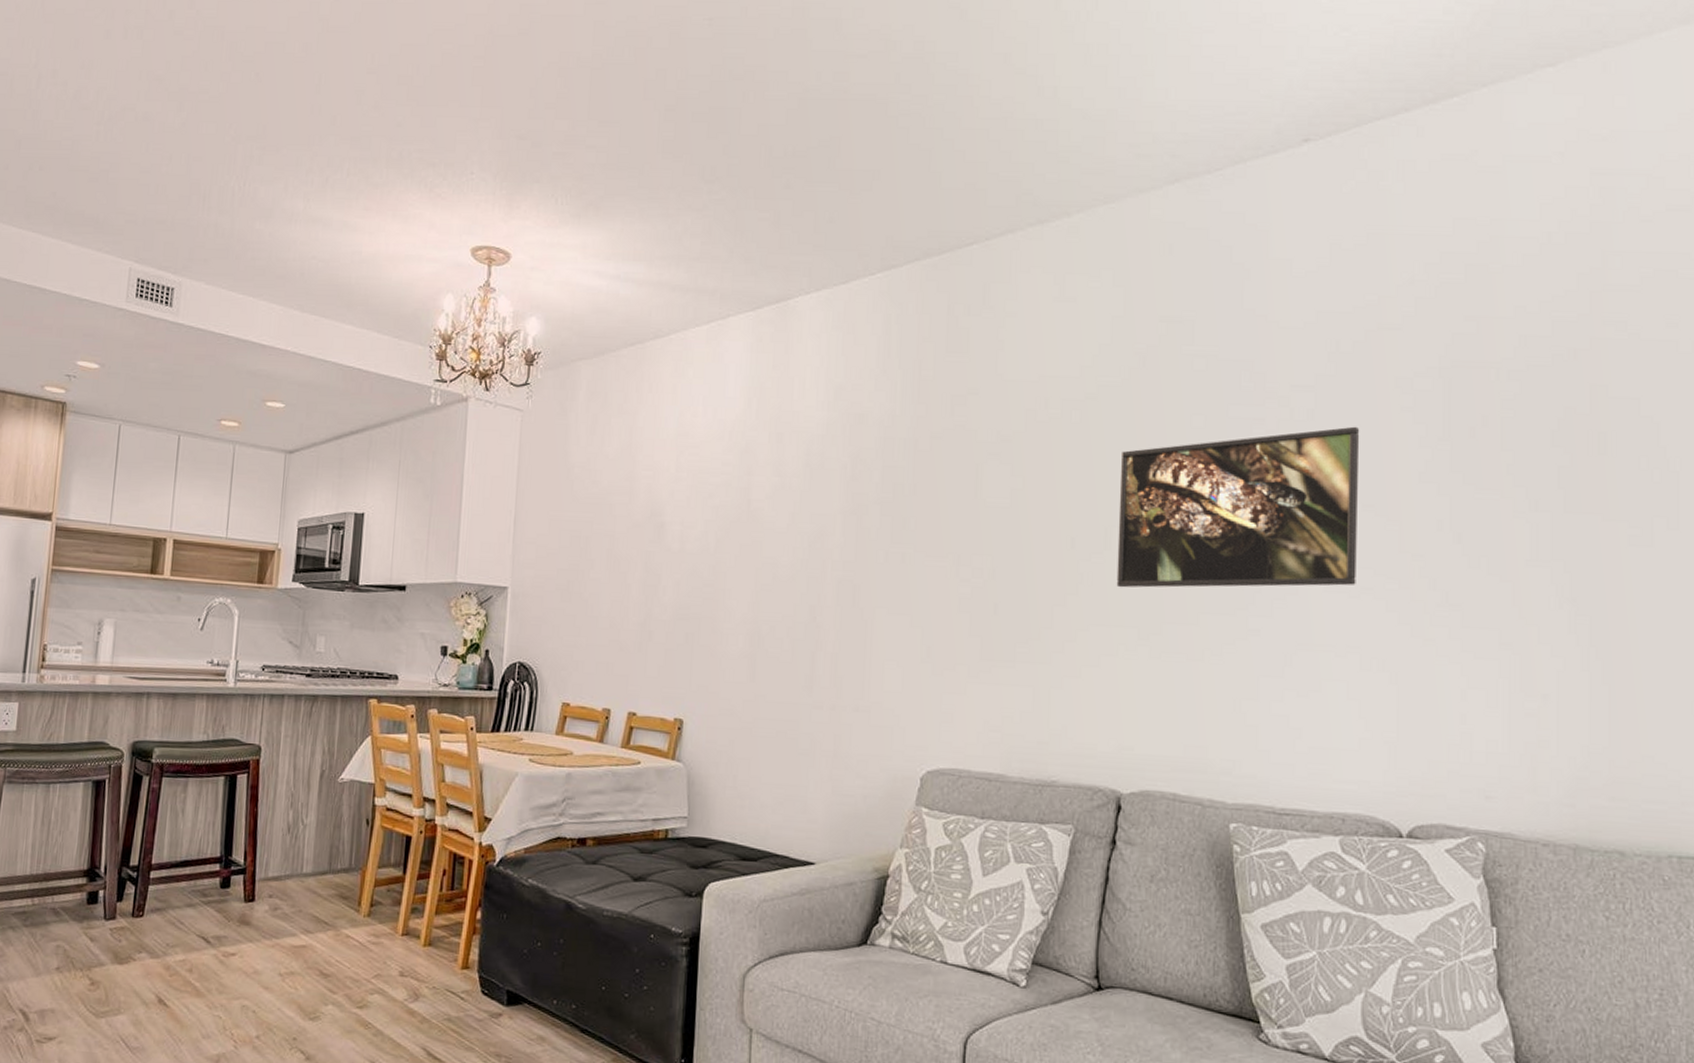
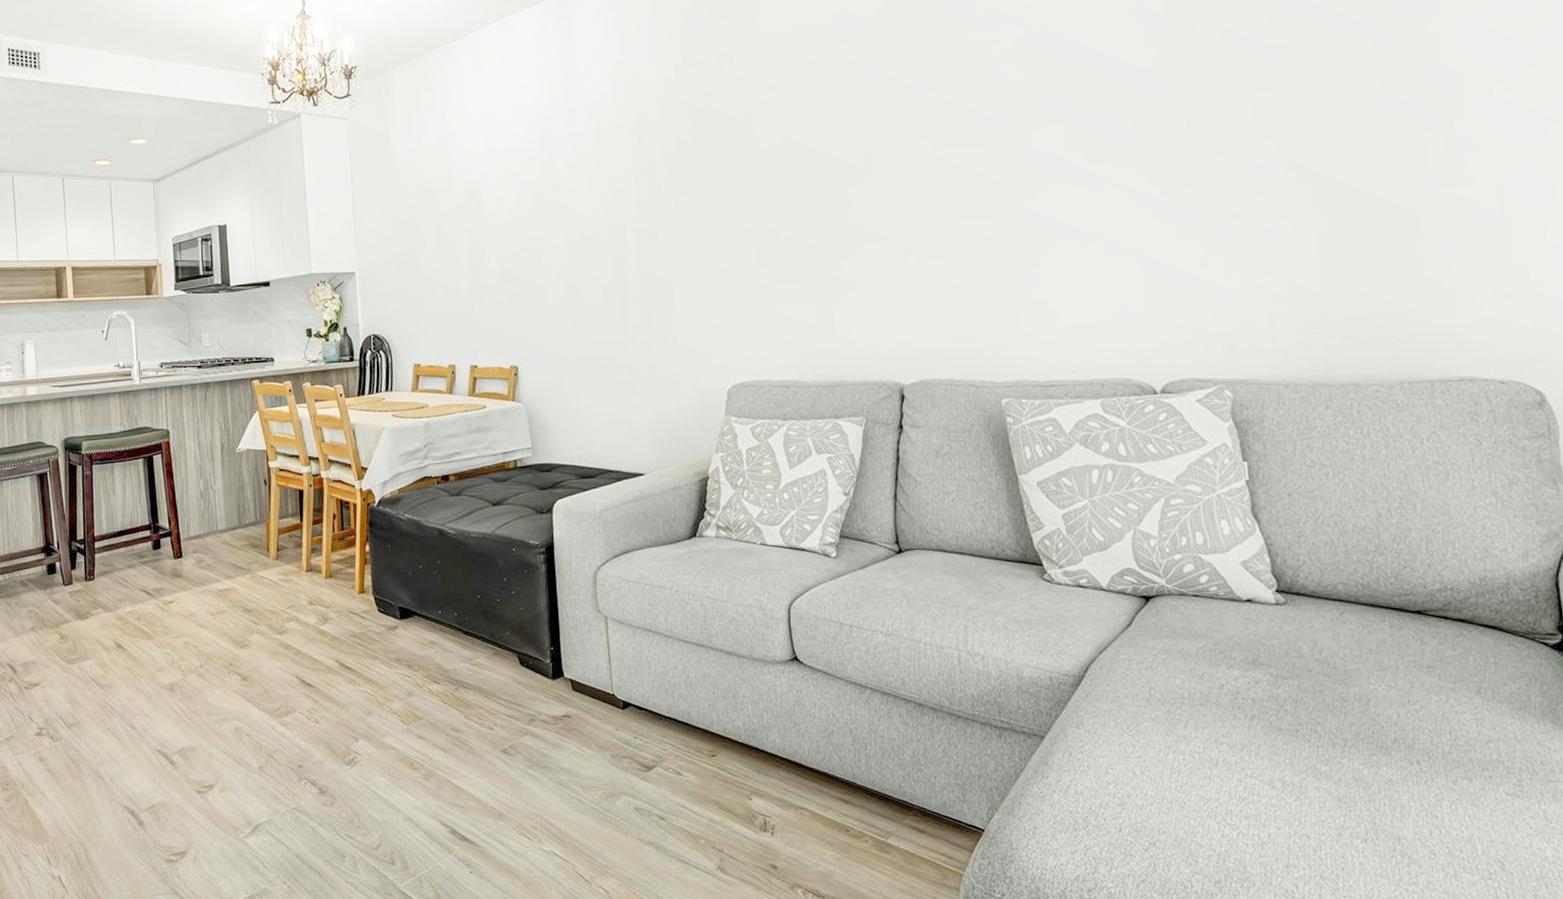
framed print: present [1116,426,1360,588] -> none [875,35,1098,207]

